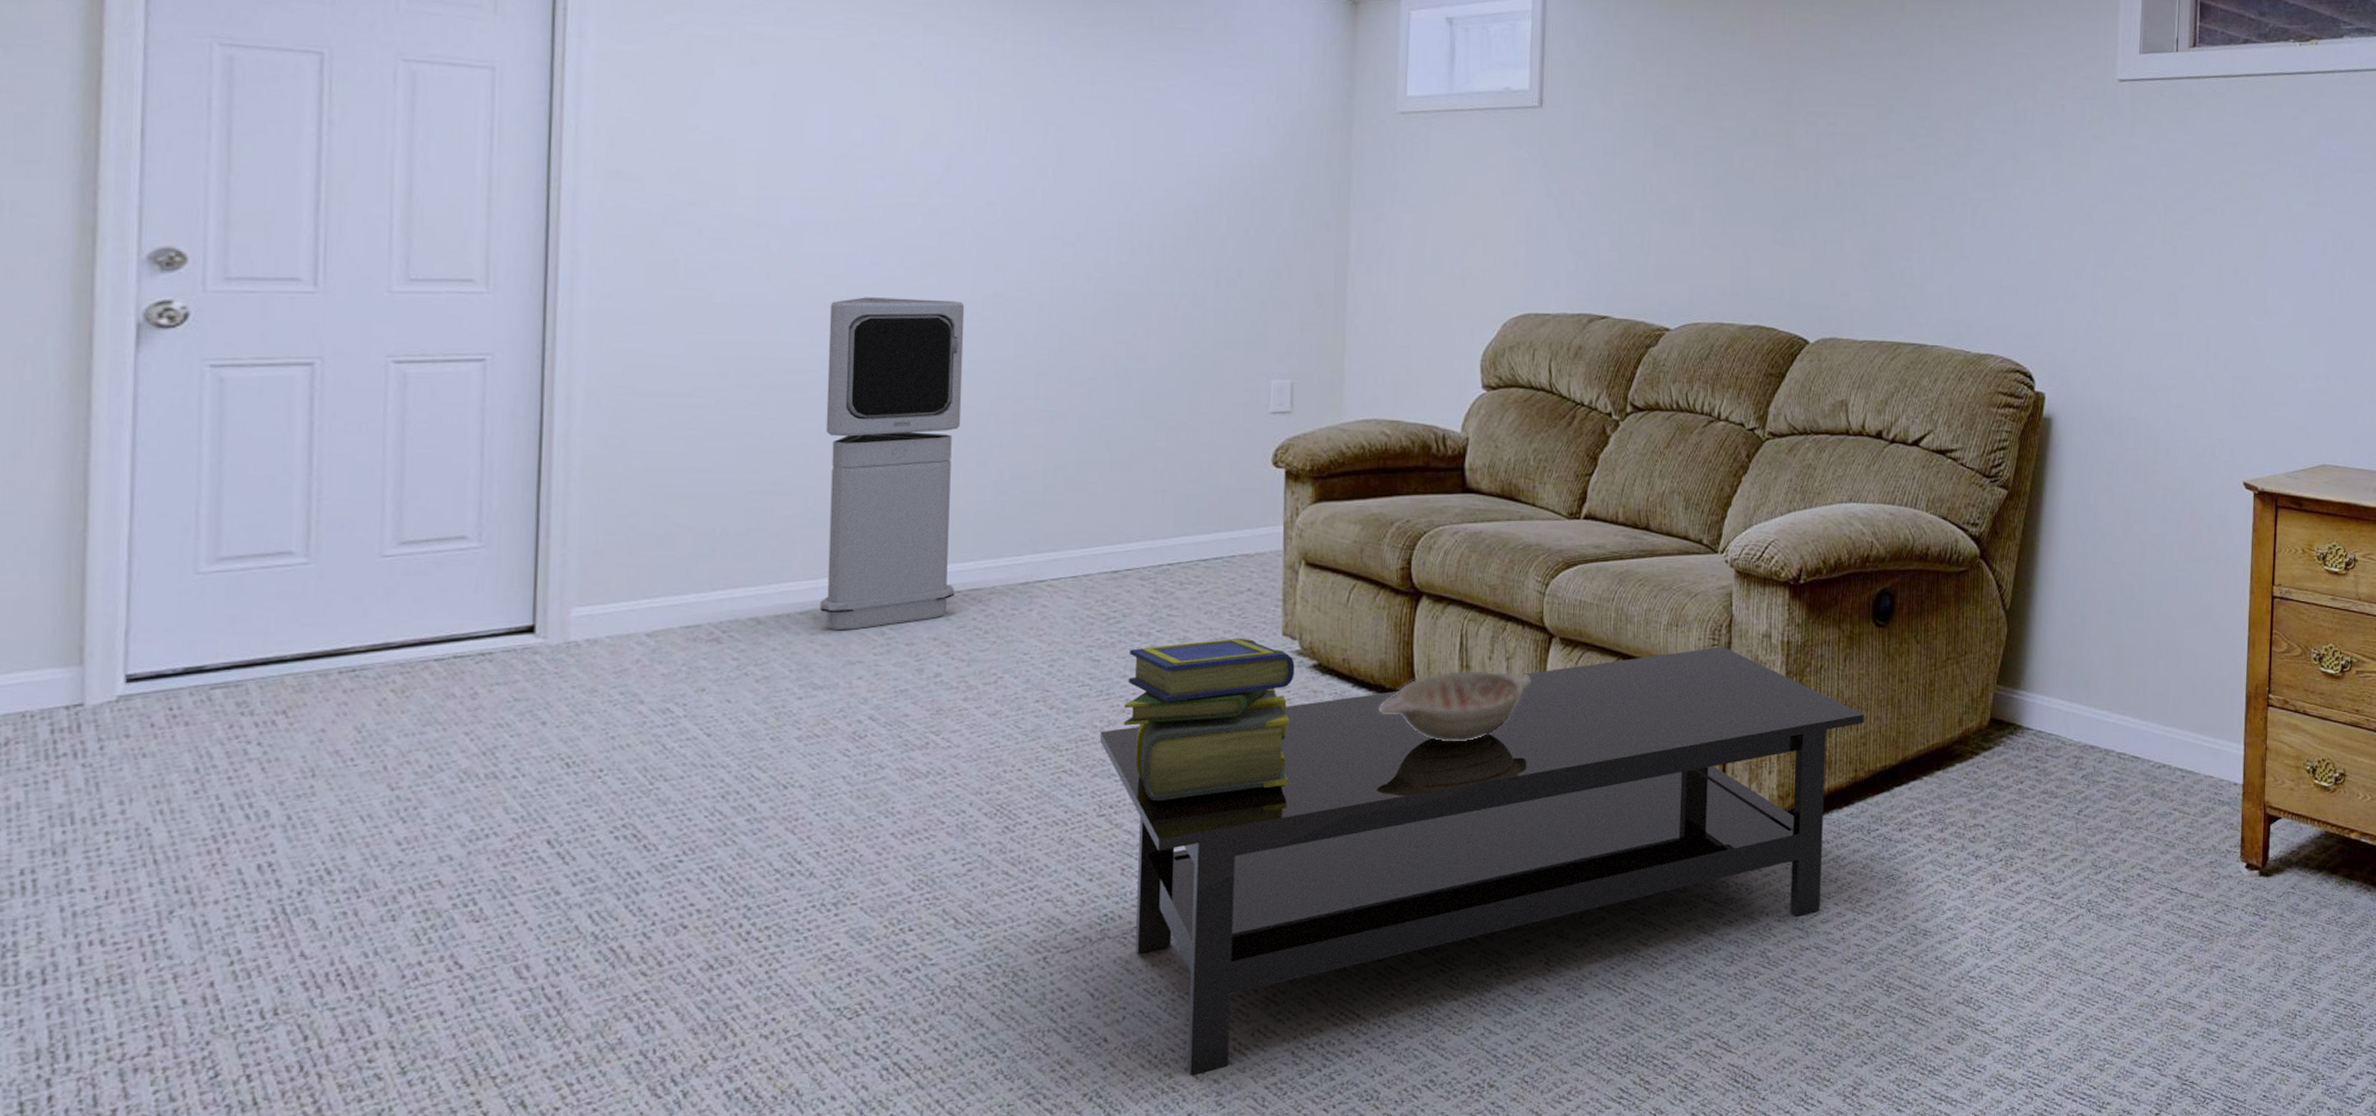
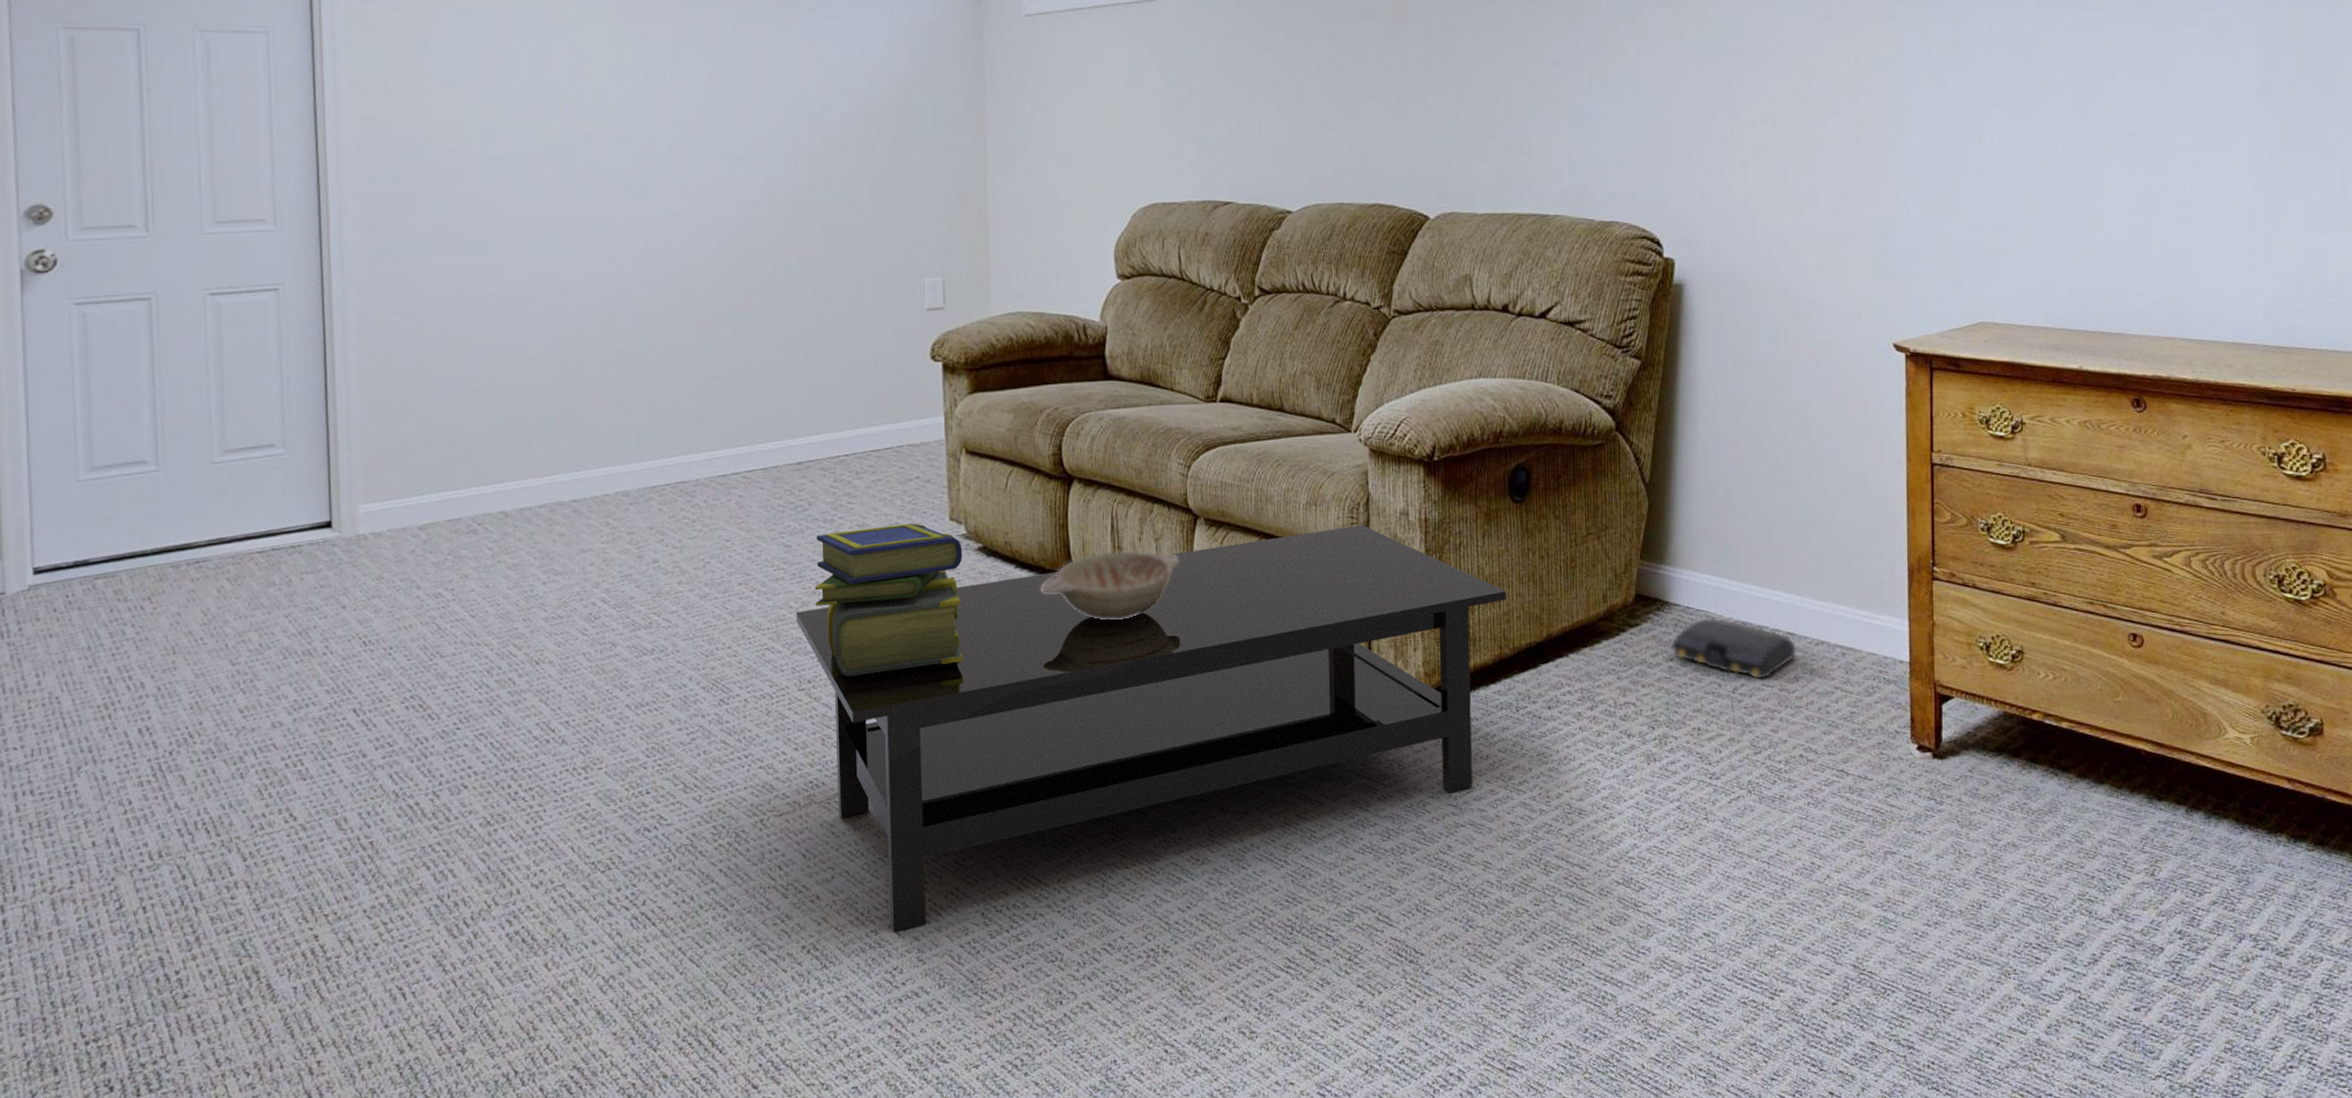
air purifier: present [820,297,965,631] -> none [545,217,665,522]
bag: none [2021,742,2140,802] -> present [1670,618,1797,680]

